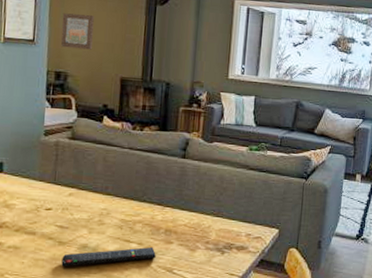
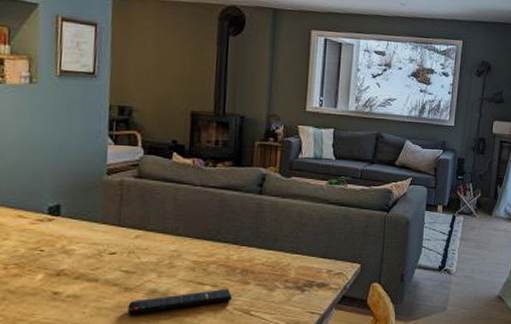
wall art: present [61,13,94,50] -> none [125,44,162,83]

